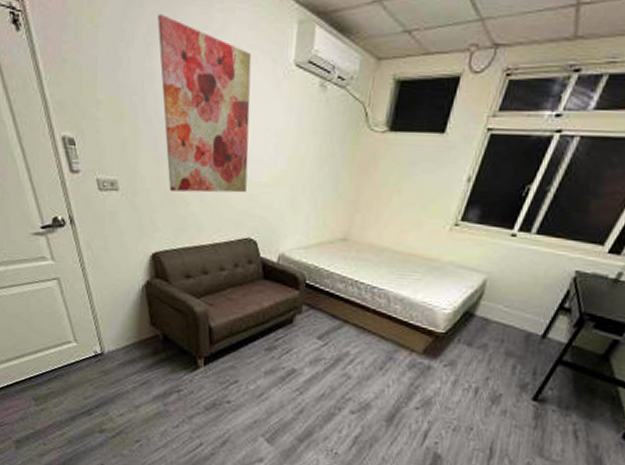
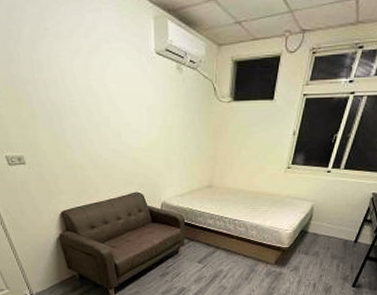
wall art: present [157,13,252,193] -> none [38,15,130,161]

